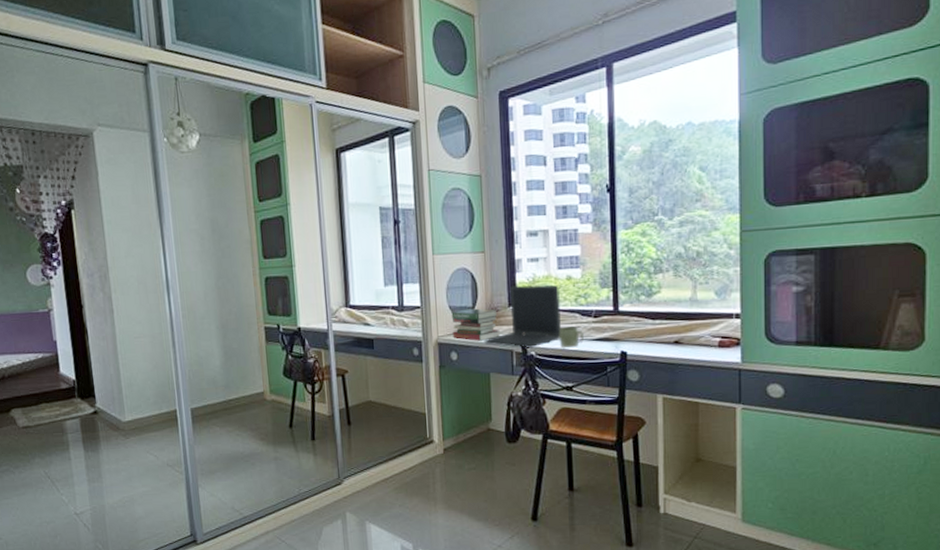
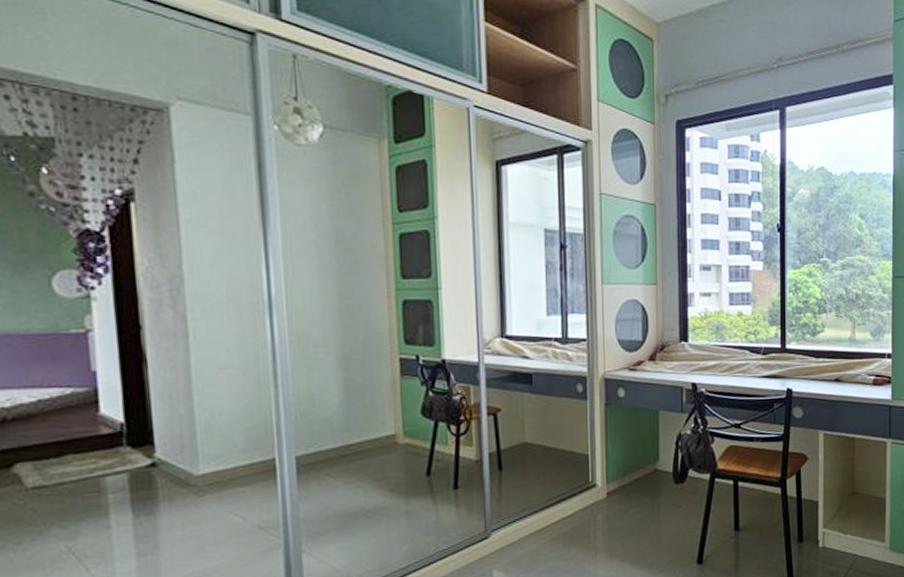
books: present [451,308,500,342] -> none [620,342,670,378]
laptop: present [484,285,561,349] -> none [653,320,731,385]
mug: present [558,326,584,349] -> none [728,362,752,386]

